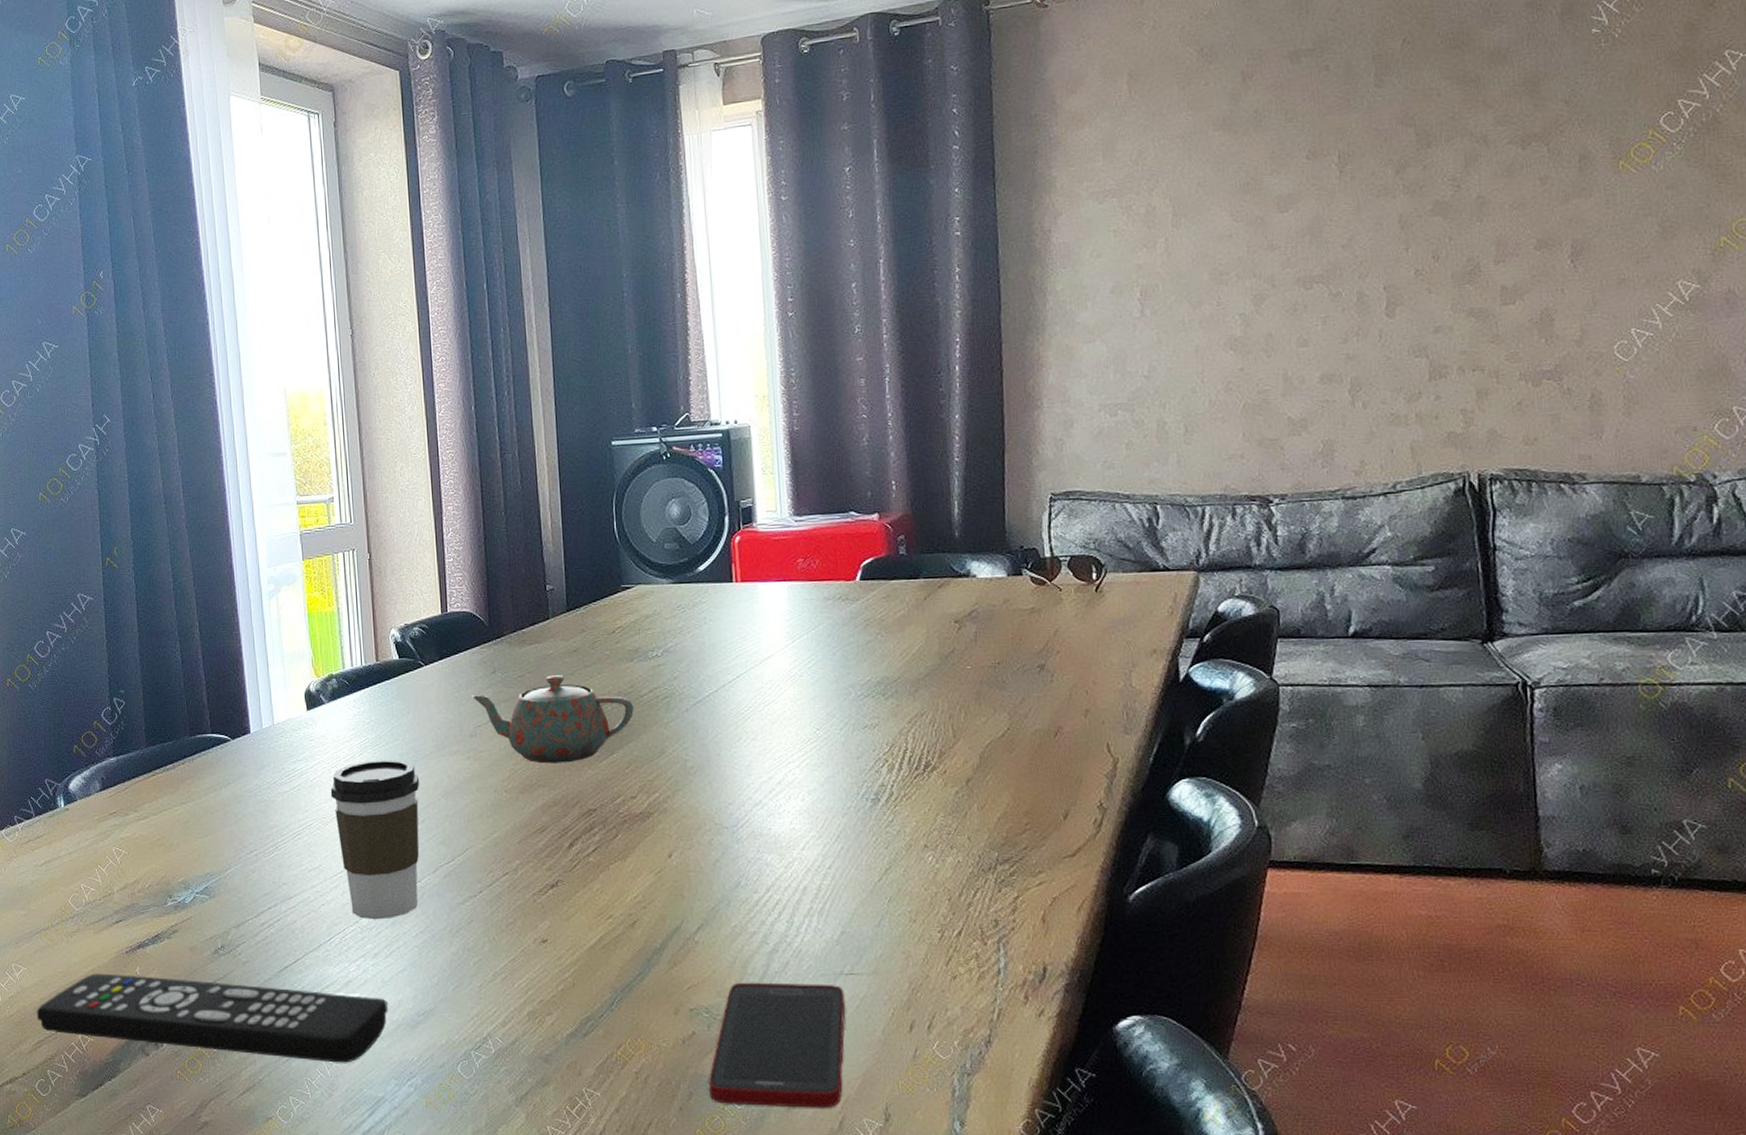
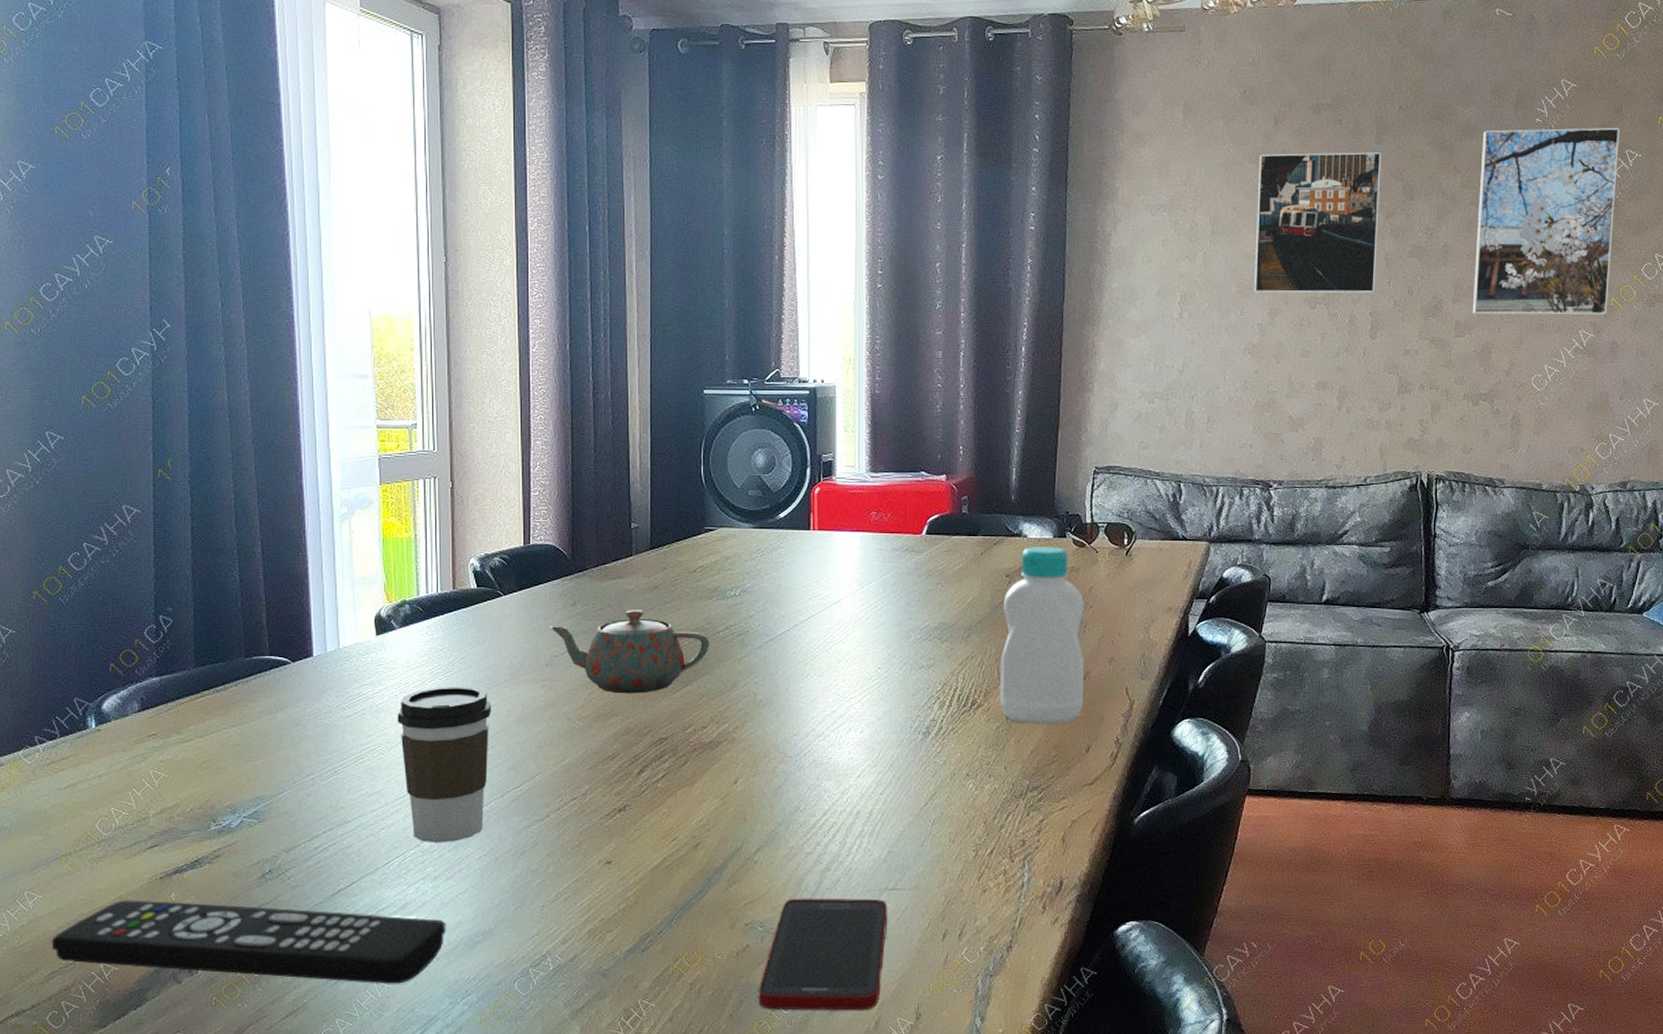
bottle: none [954,586,1057,788] -> present [1000,547,1084,724]
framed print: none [1226,97,1389,278] -> present [1255,152,1381,294]
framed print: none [1518,24,1716,275] -> present [1472,127,1619,315]

